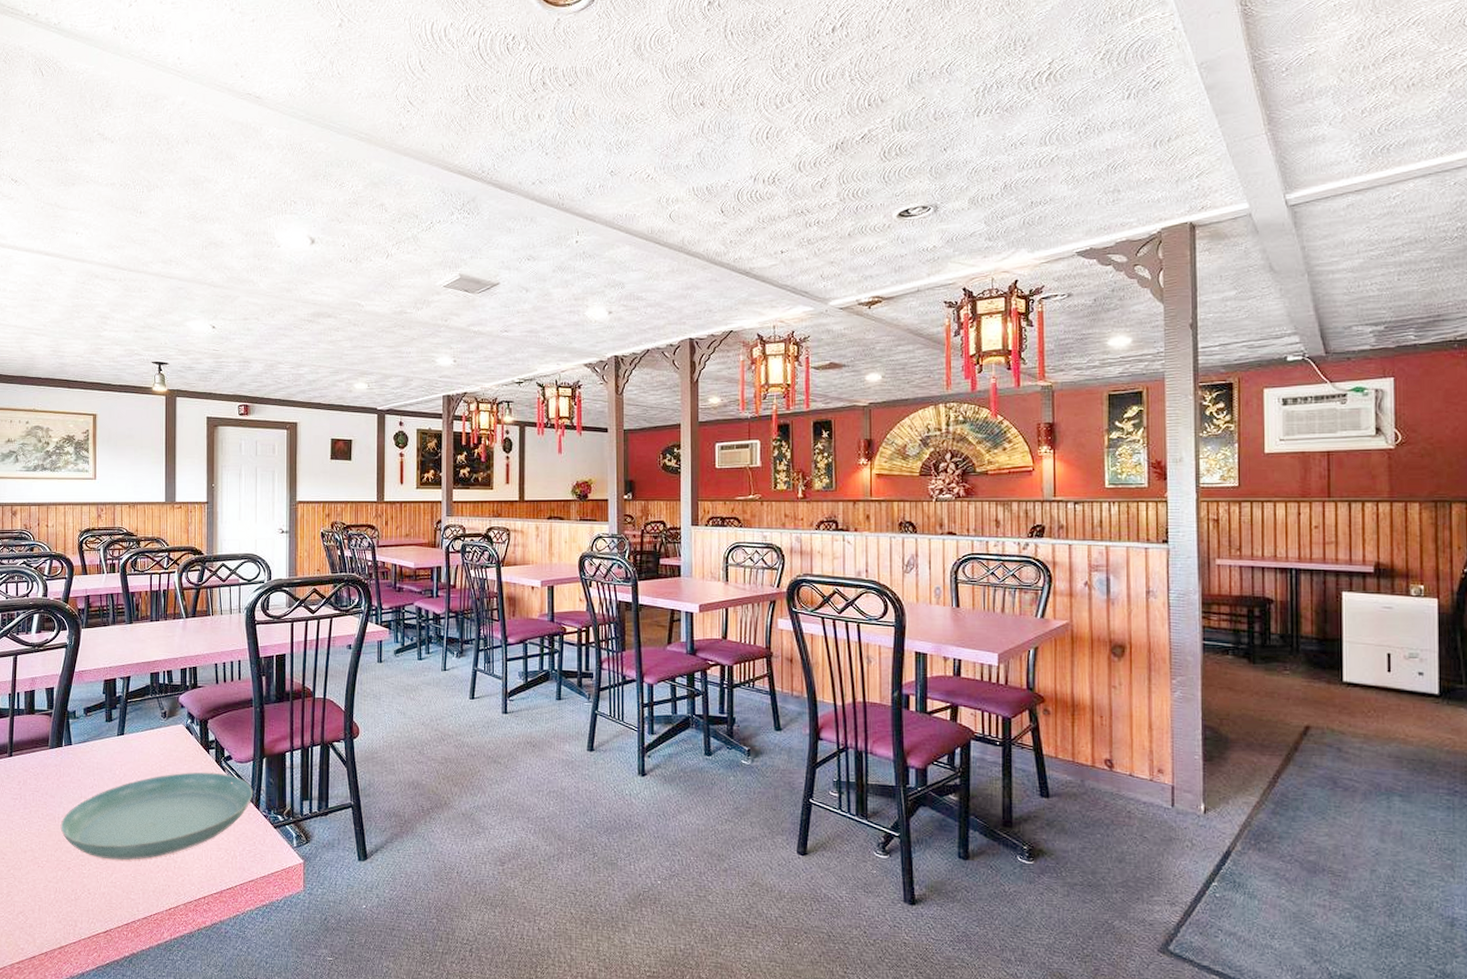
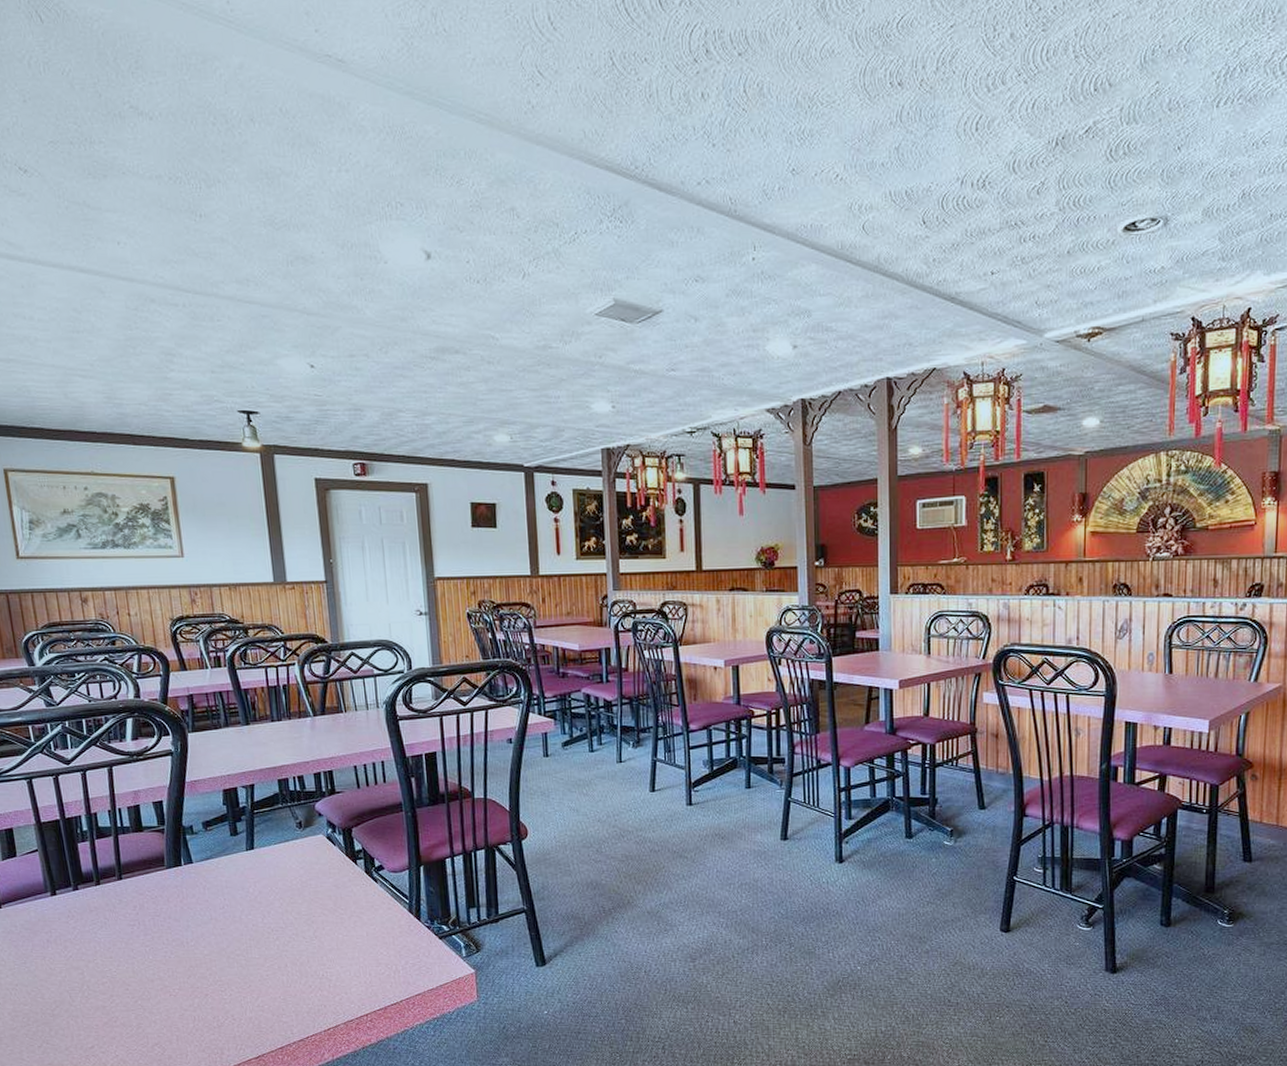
saucer: present [60,772,252,861] -> none [190,884,412,983]

